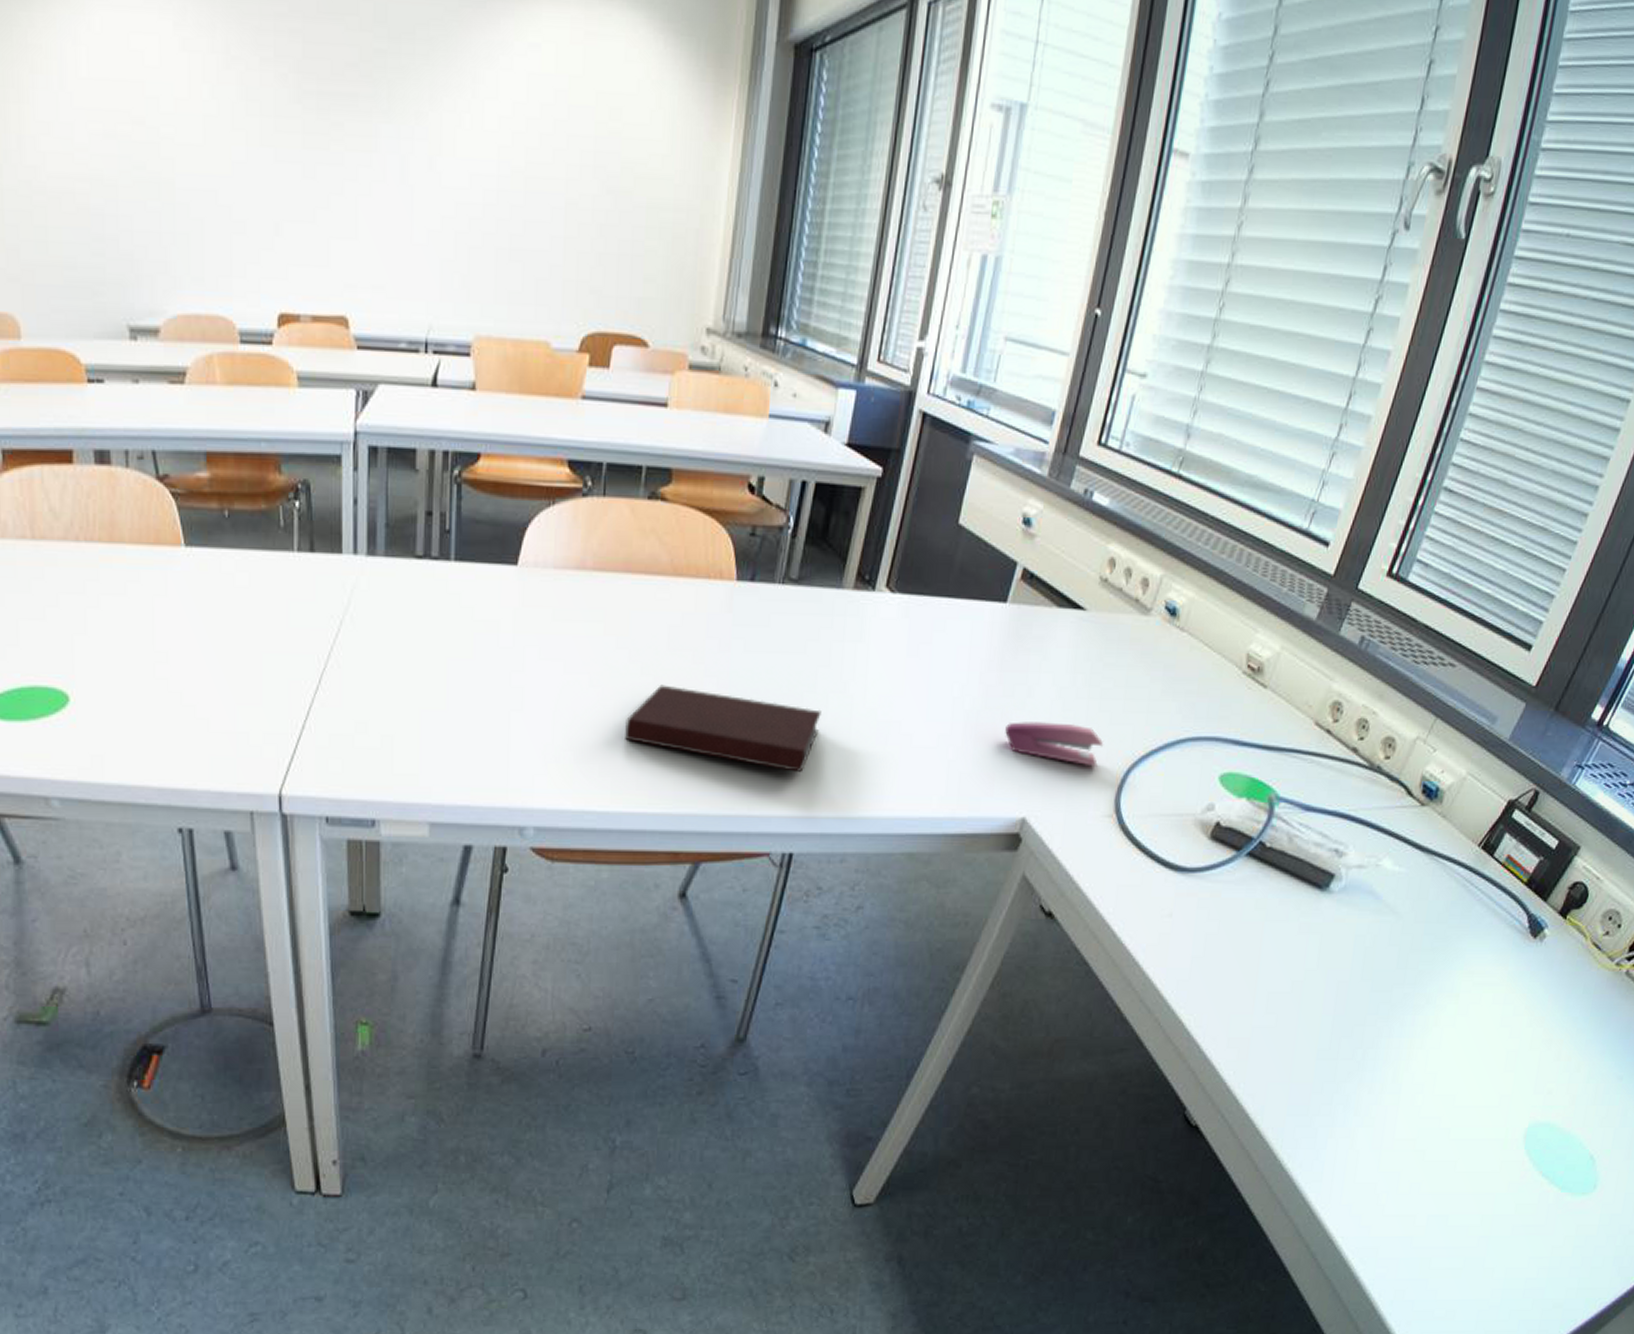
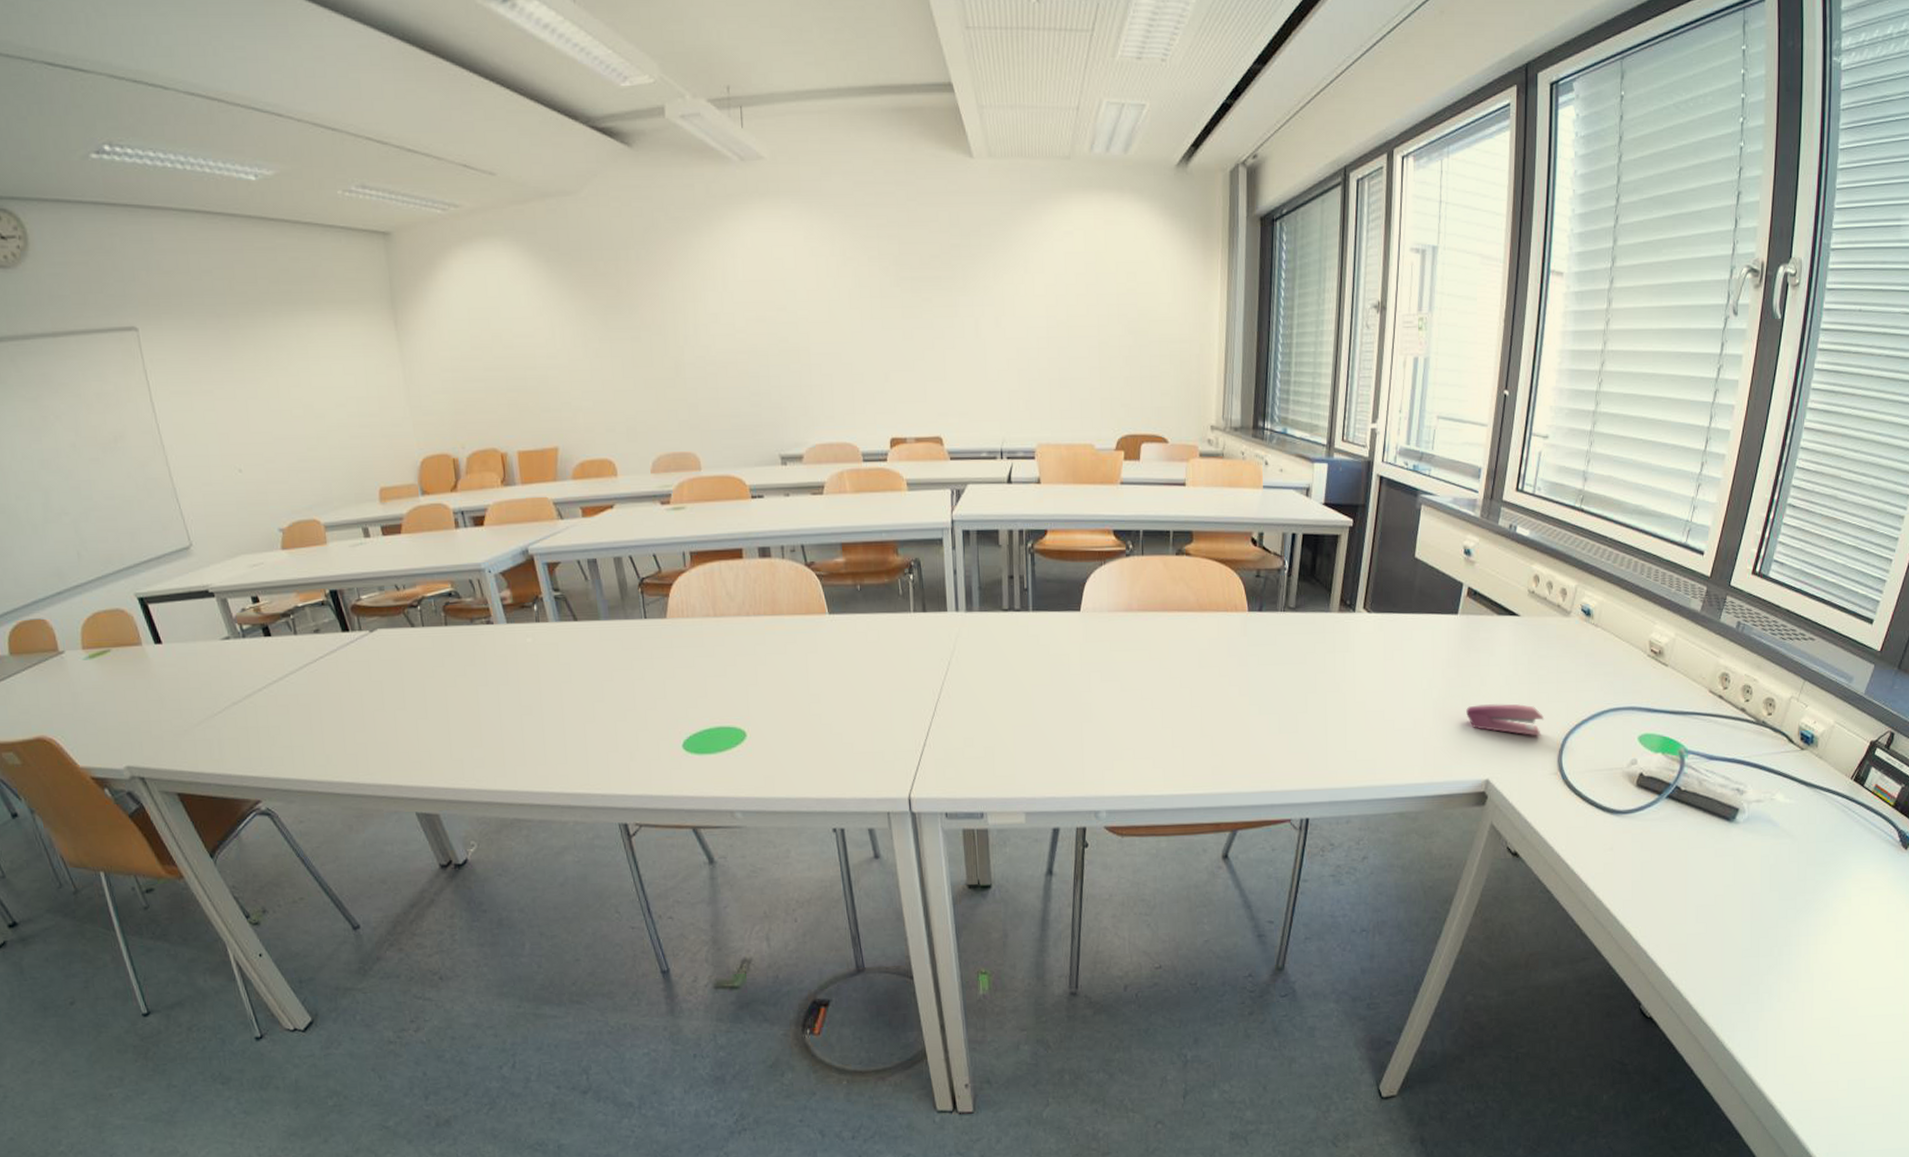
notebook: present [625,685,822,772] -> none [1171,694,1322,755]

